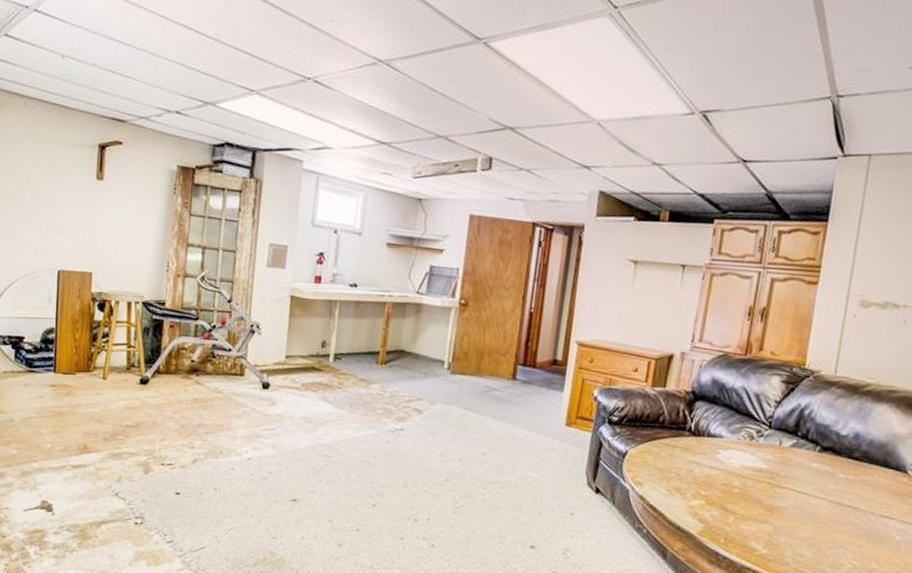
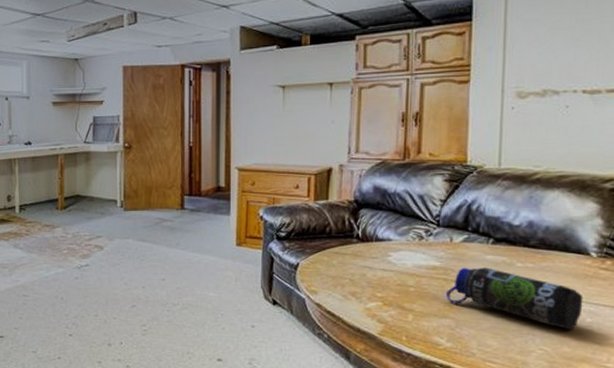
water bottle: none [768,472,896,547] -> present [445,267,584,330]

